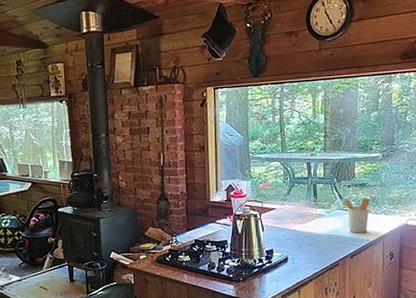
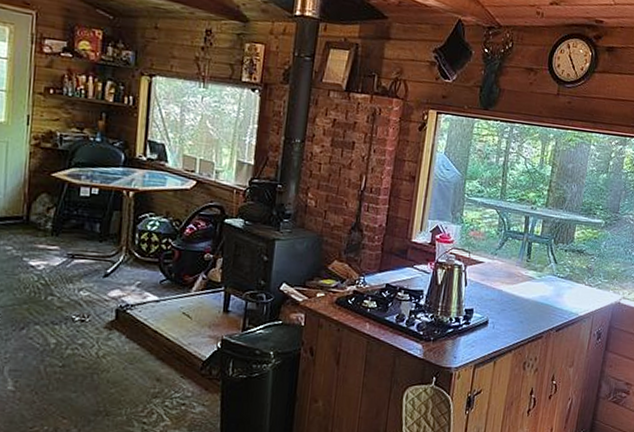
utensil holder: present [341,197,370,233] -> none [555,265,585,305]

